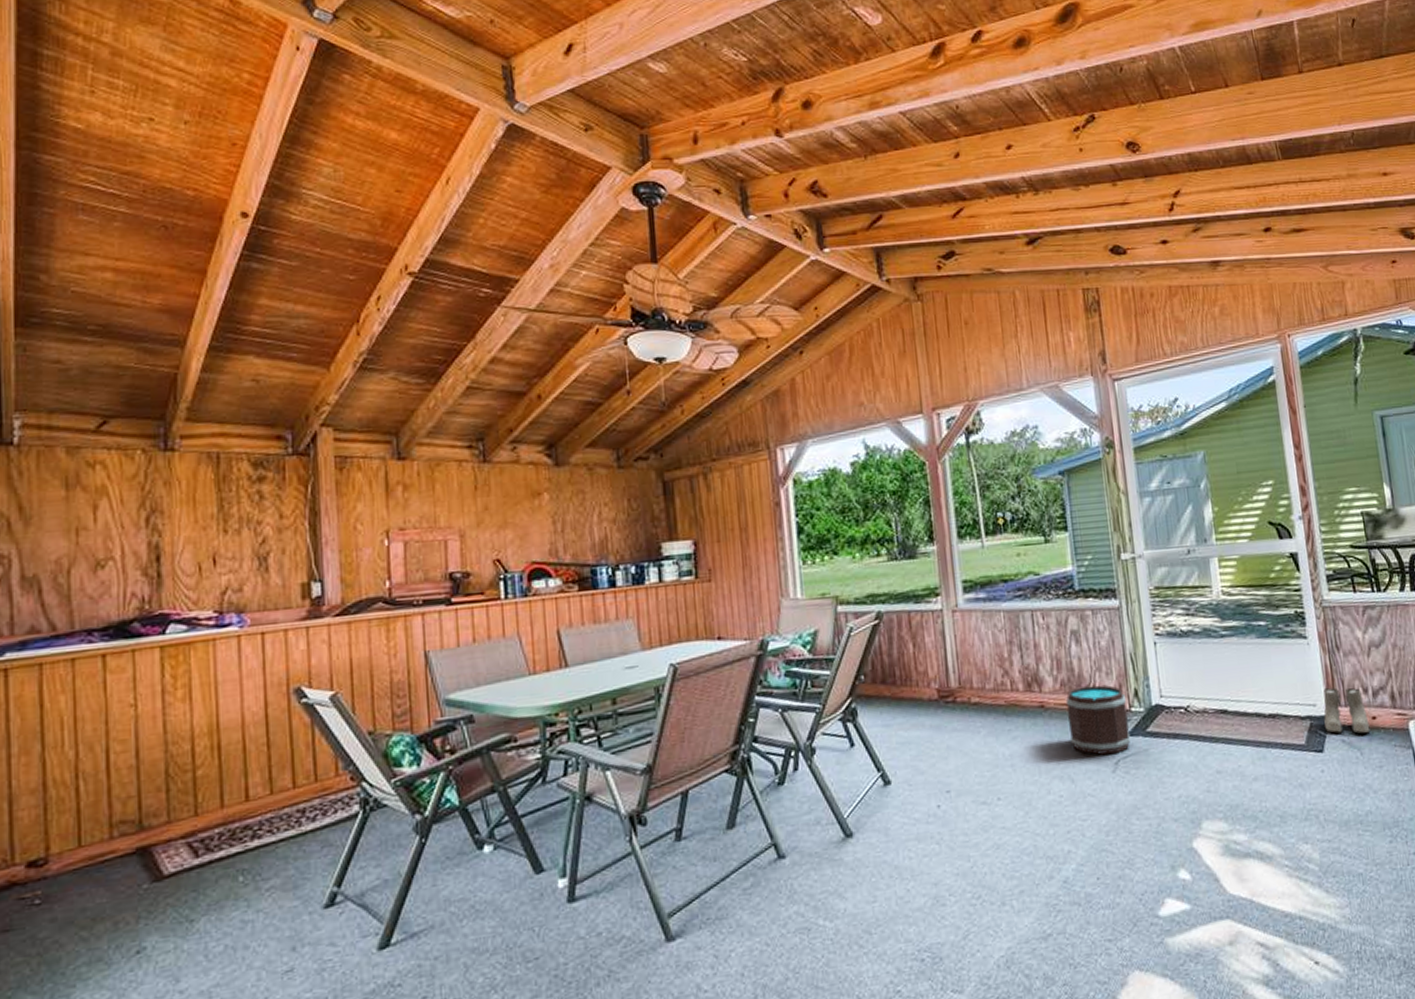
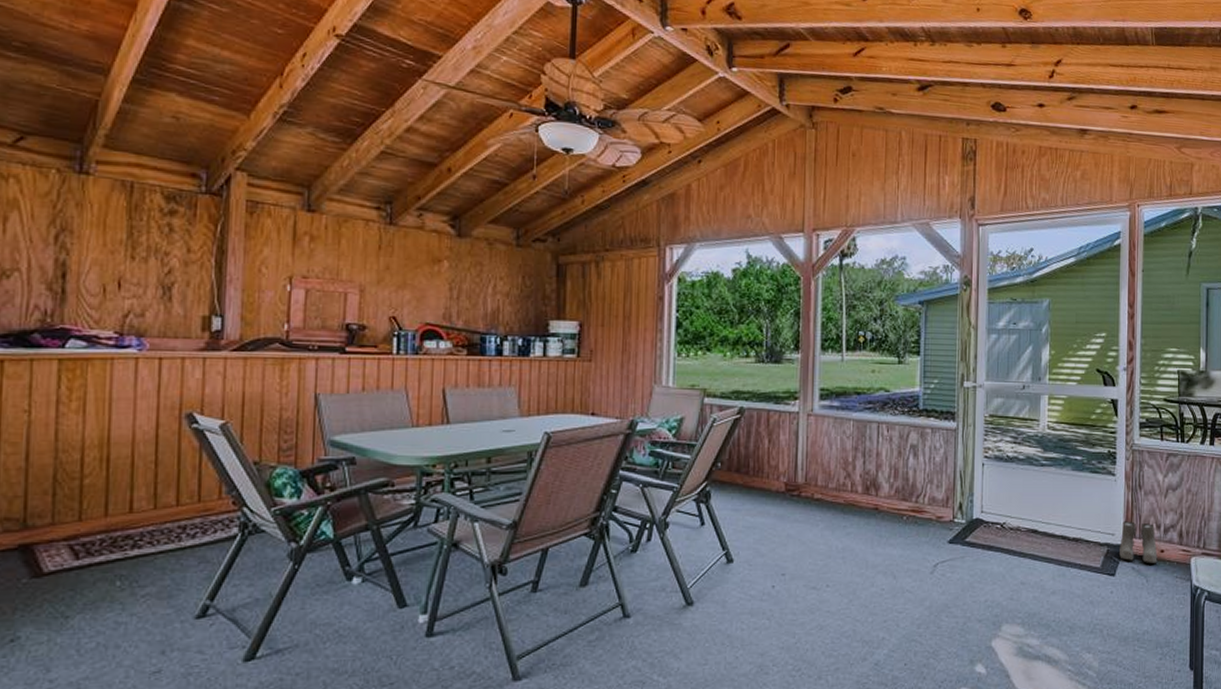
bucket: present [1065,685,1131,755] -> none [897,496,952,557]

